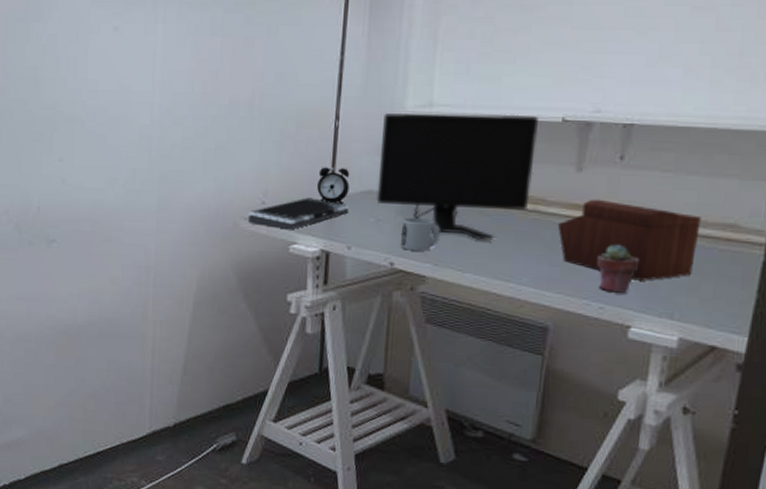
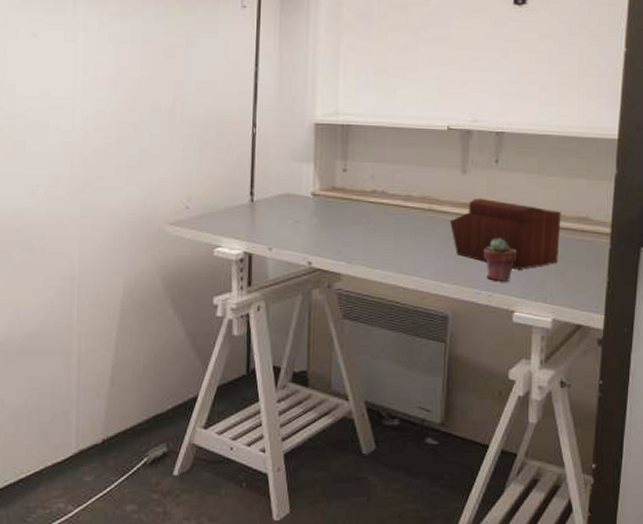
computer keyboard: present [248,197,349,230] -> none [173,201,269,234]
alarm clock: present [317,167,350,205] -> none [238,172,268,208]
computer monitor: present [376,113,539,241] -> none [293,121,429,238]
mug: present [400,218,440,251] -> none [316,219,351,250]

